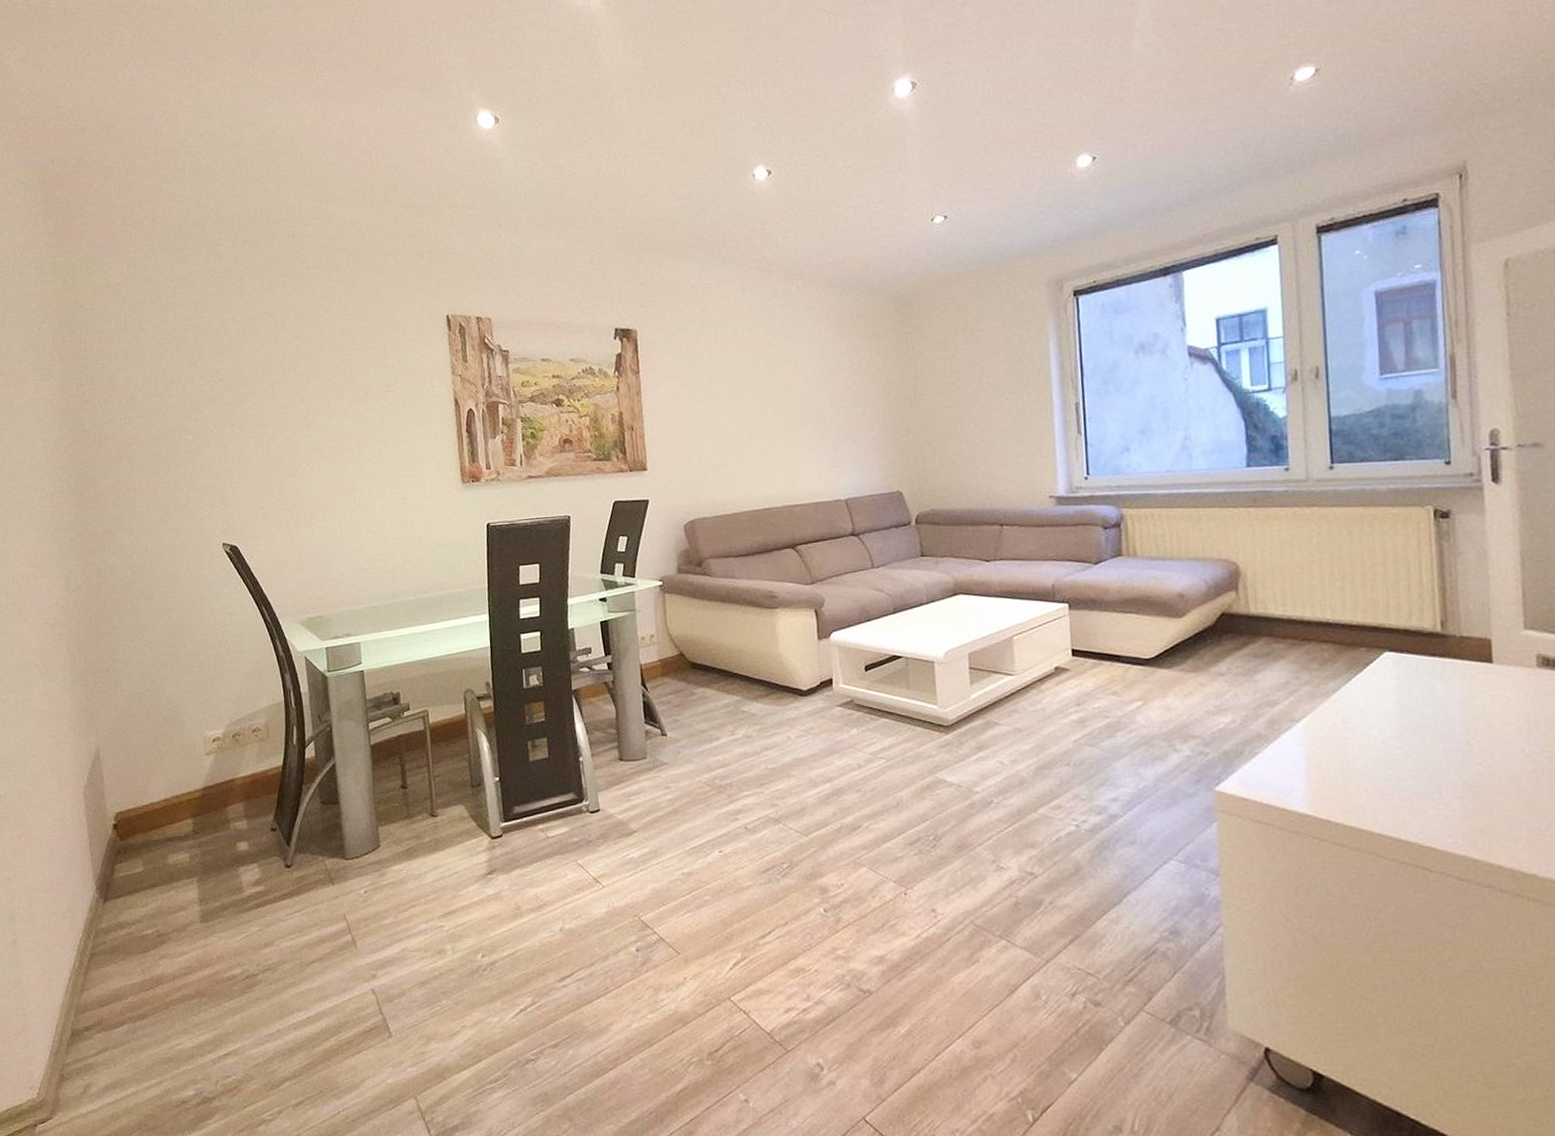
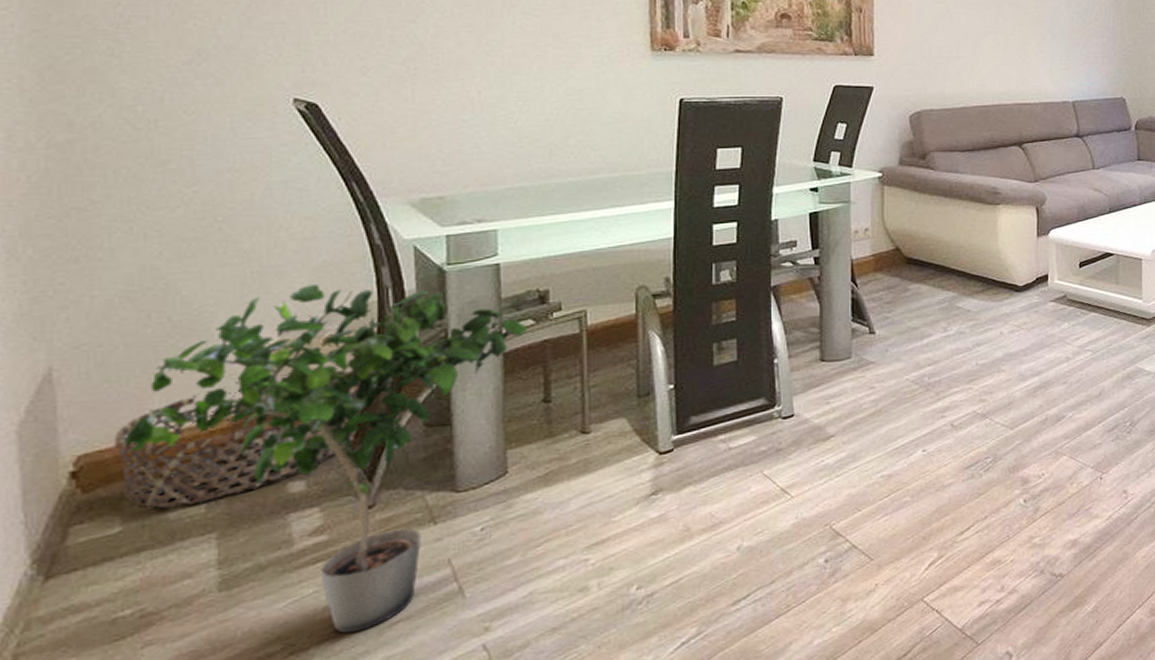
basket: none [134,756,278,856] -> present [113,370,361,509]
potted plant: none [140,688,386,966] -> present [123,284,527,633]

